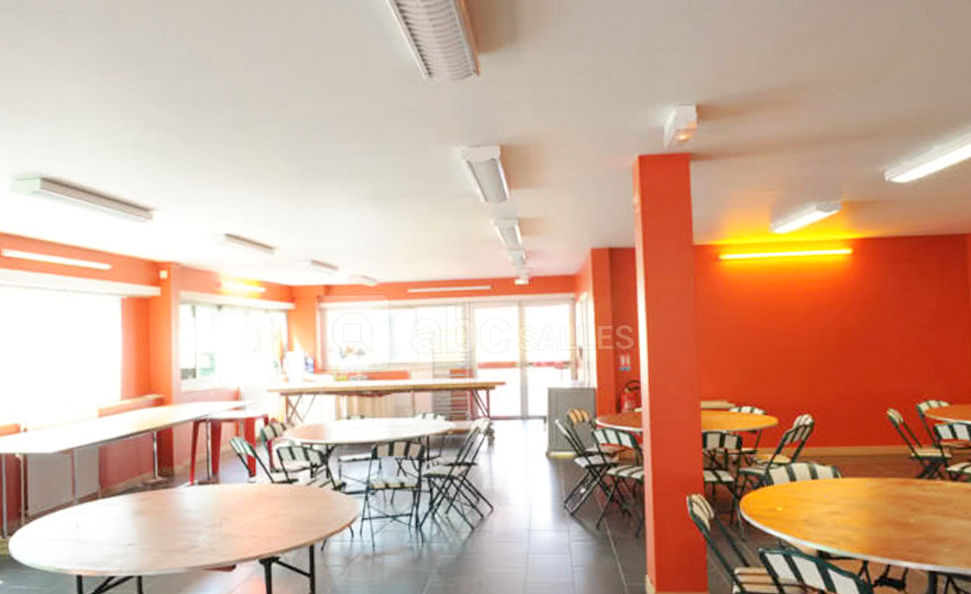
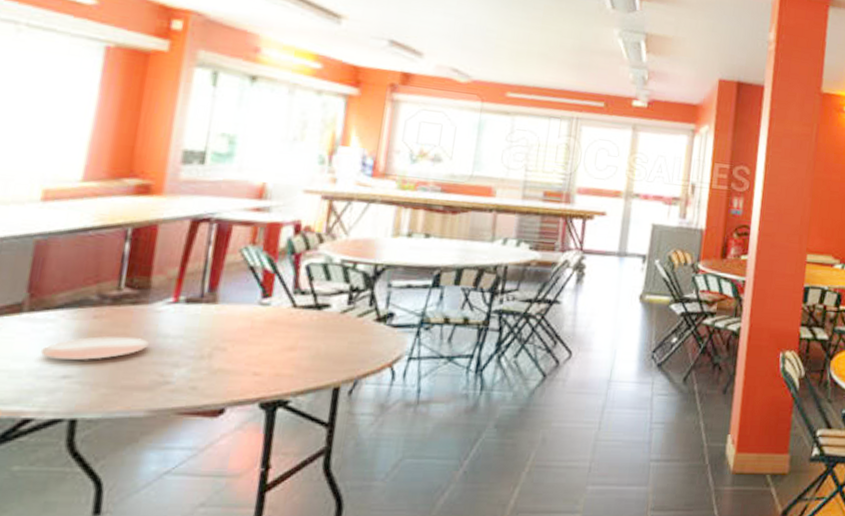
plate: none [112,513,179,532] -> present [40,336,149,360]

